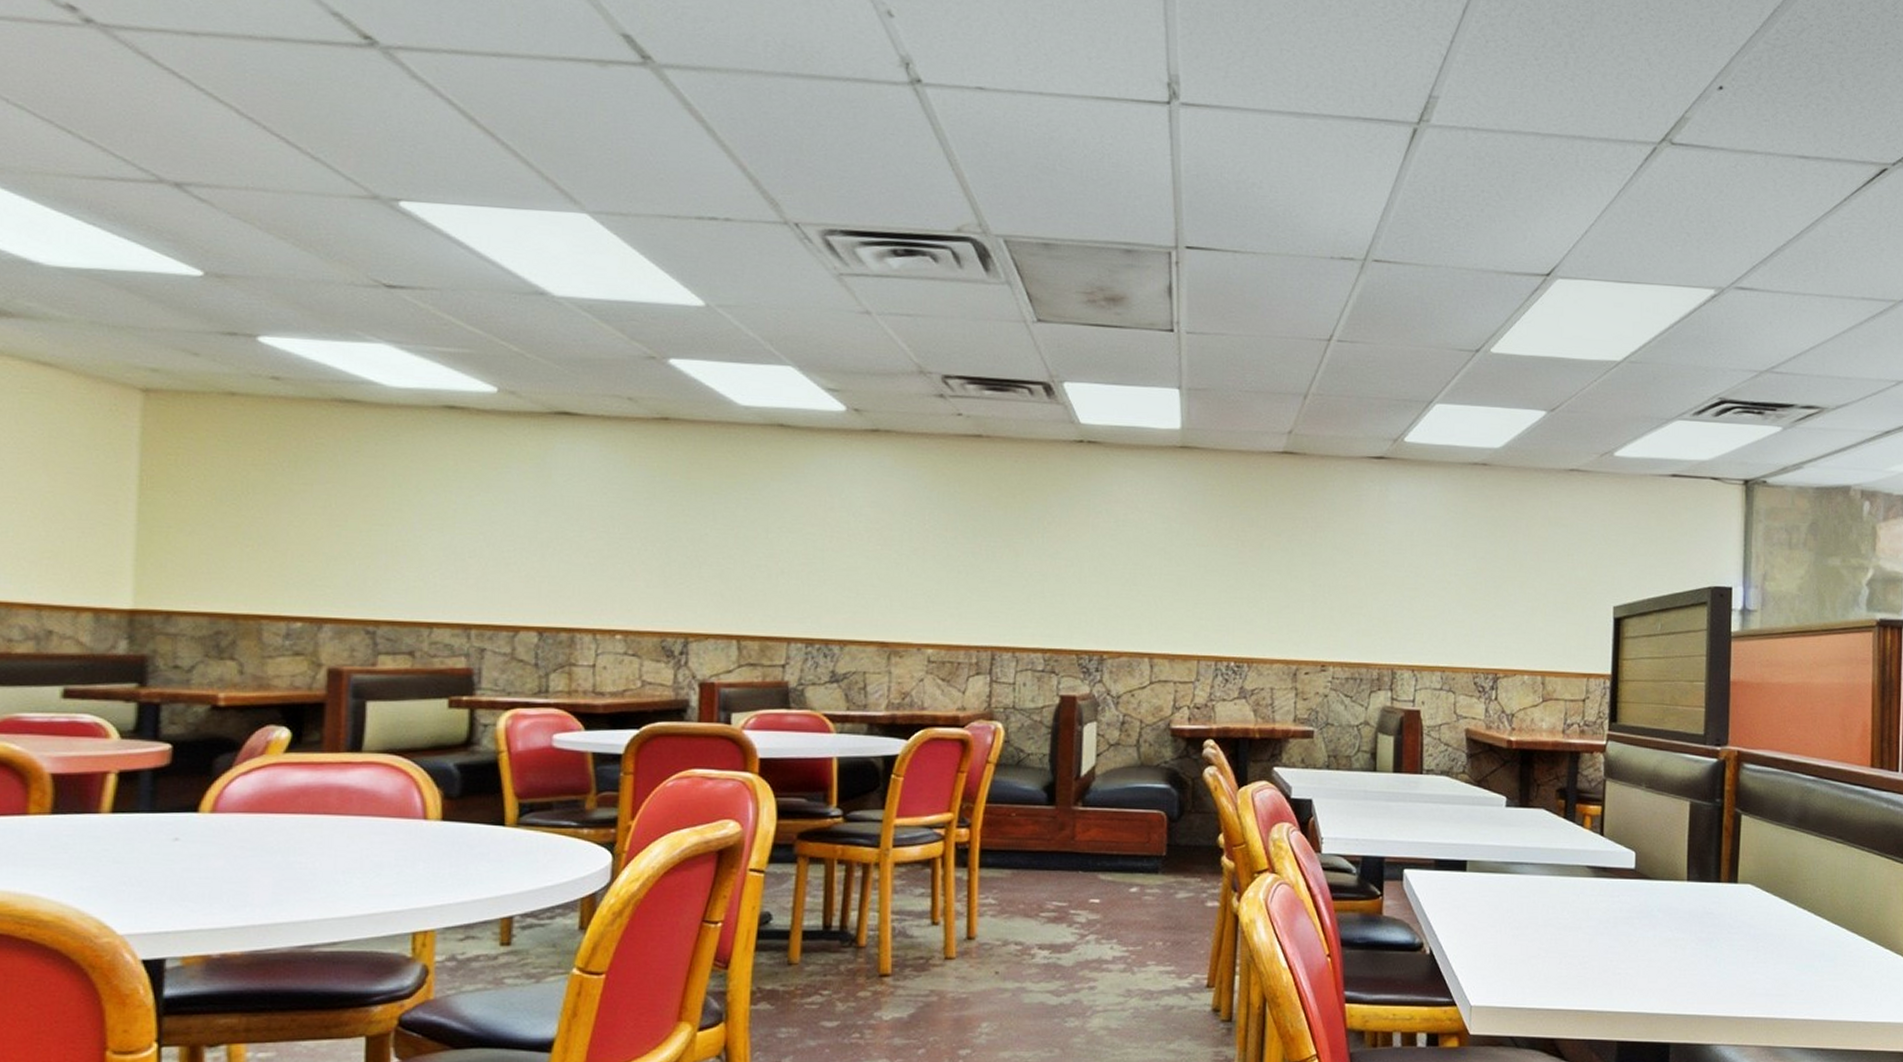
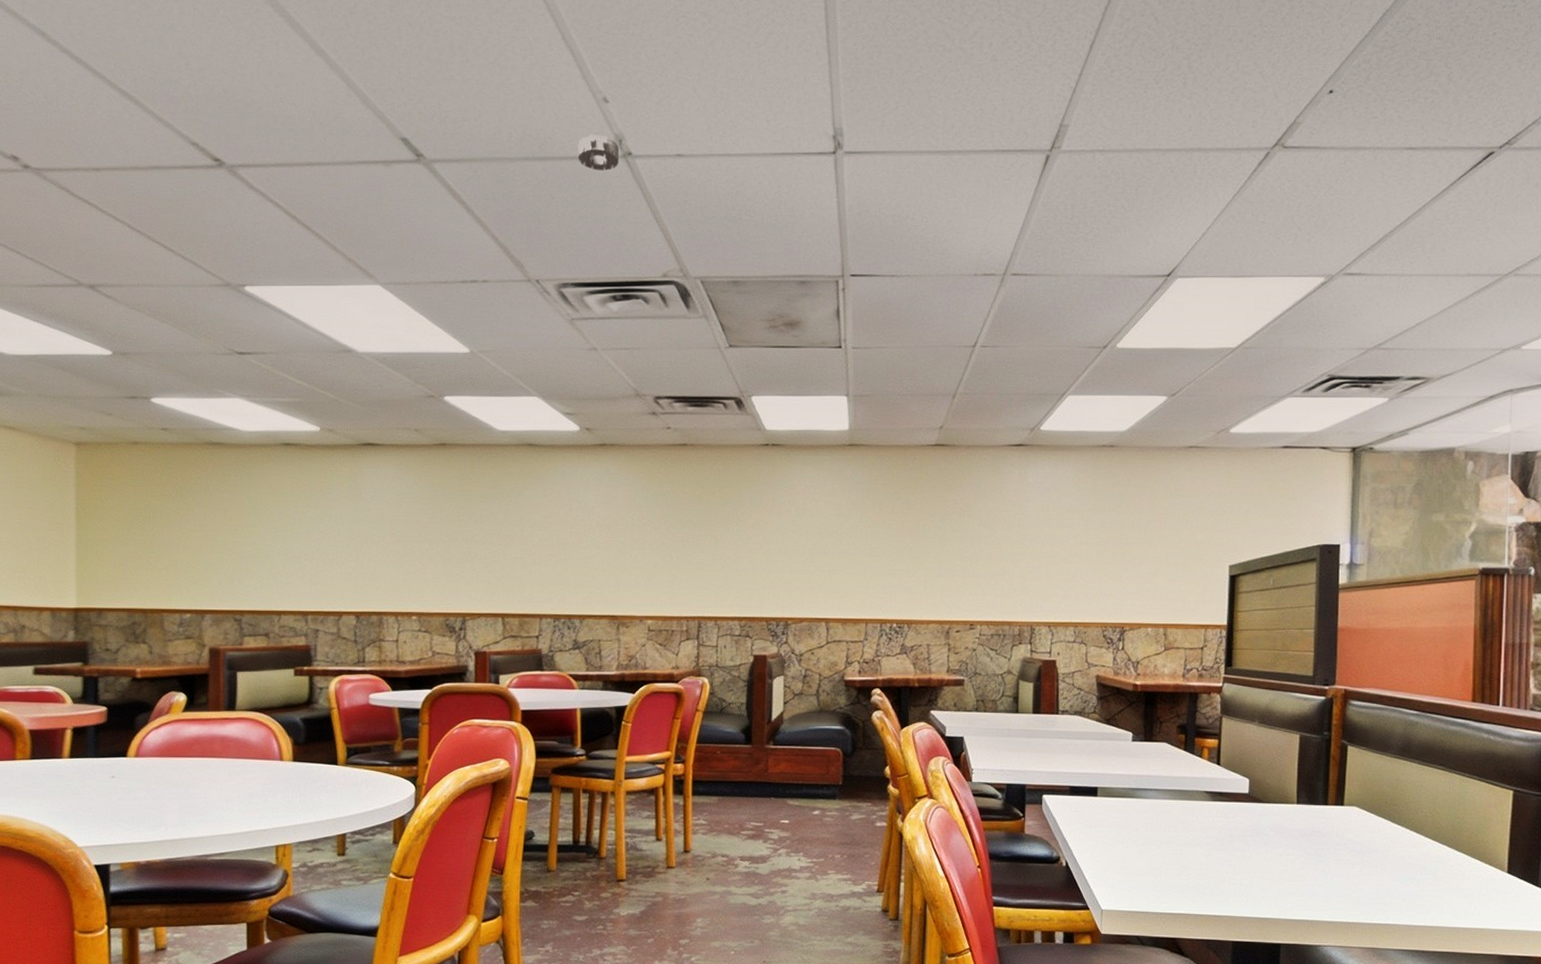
smoke detector: none [852,52,905,99] -> present [577,134,619,171]

